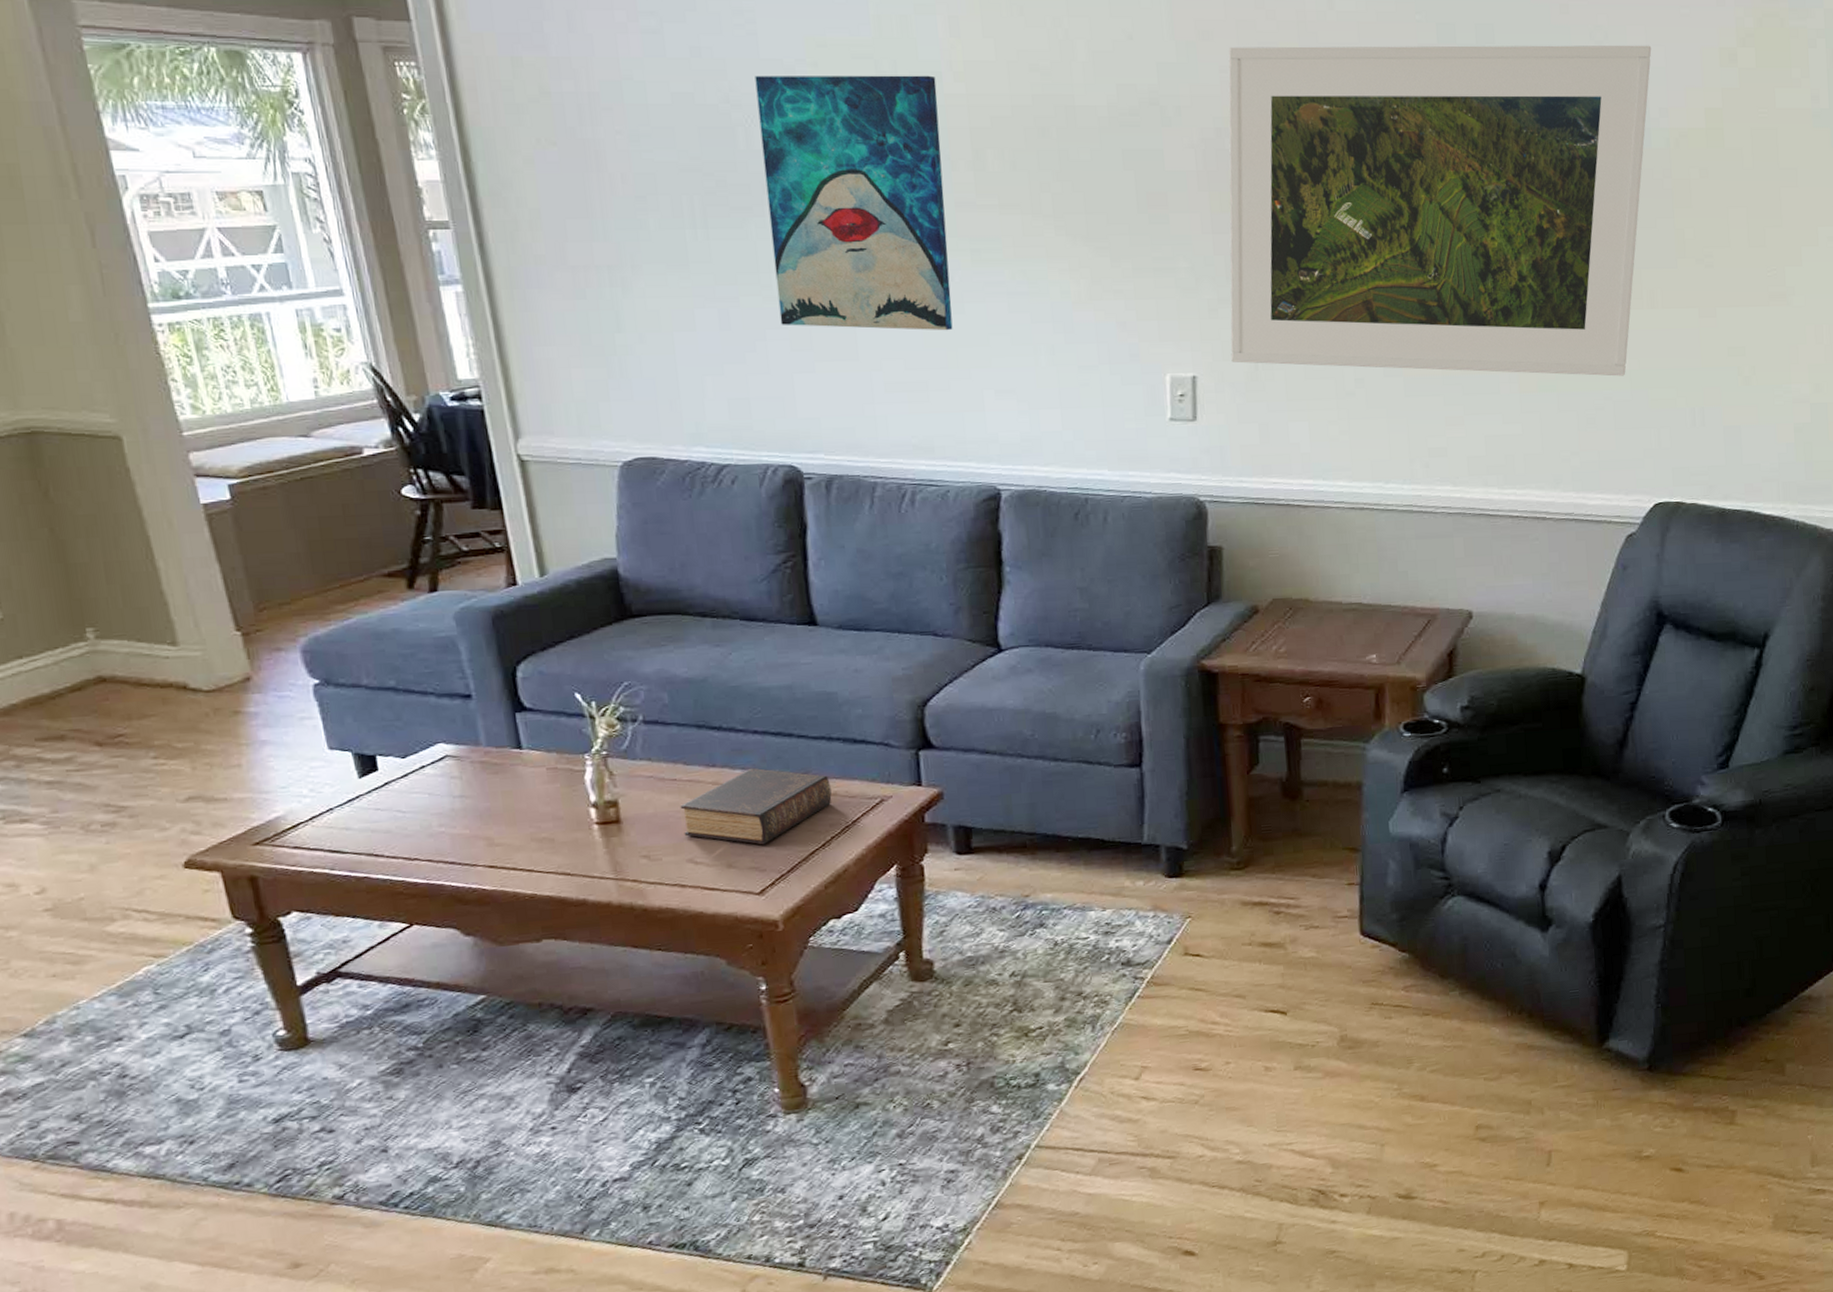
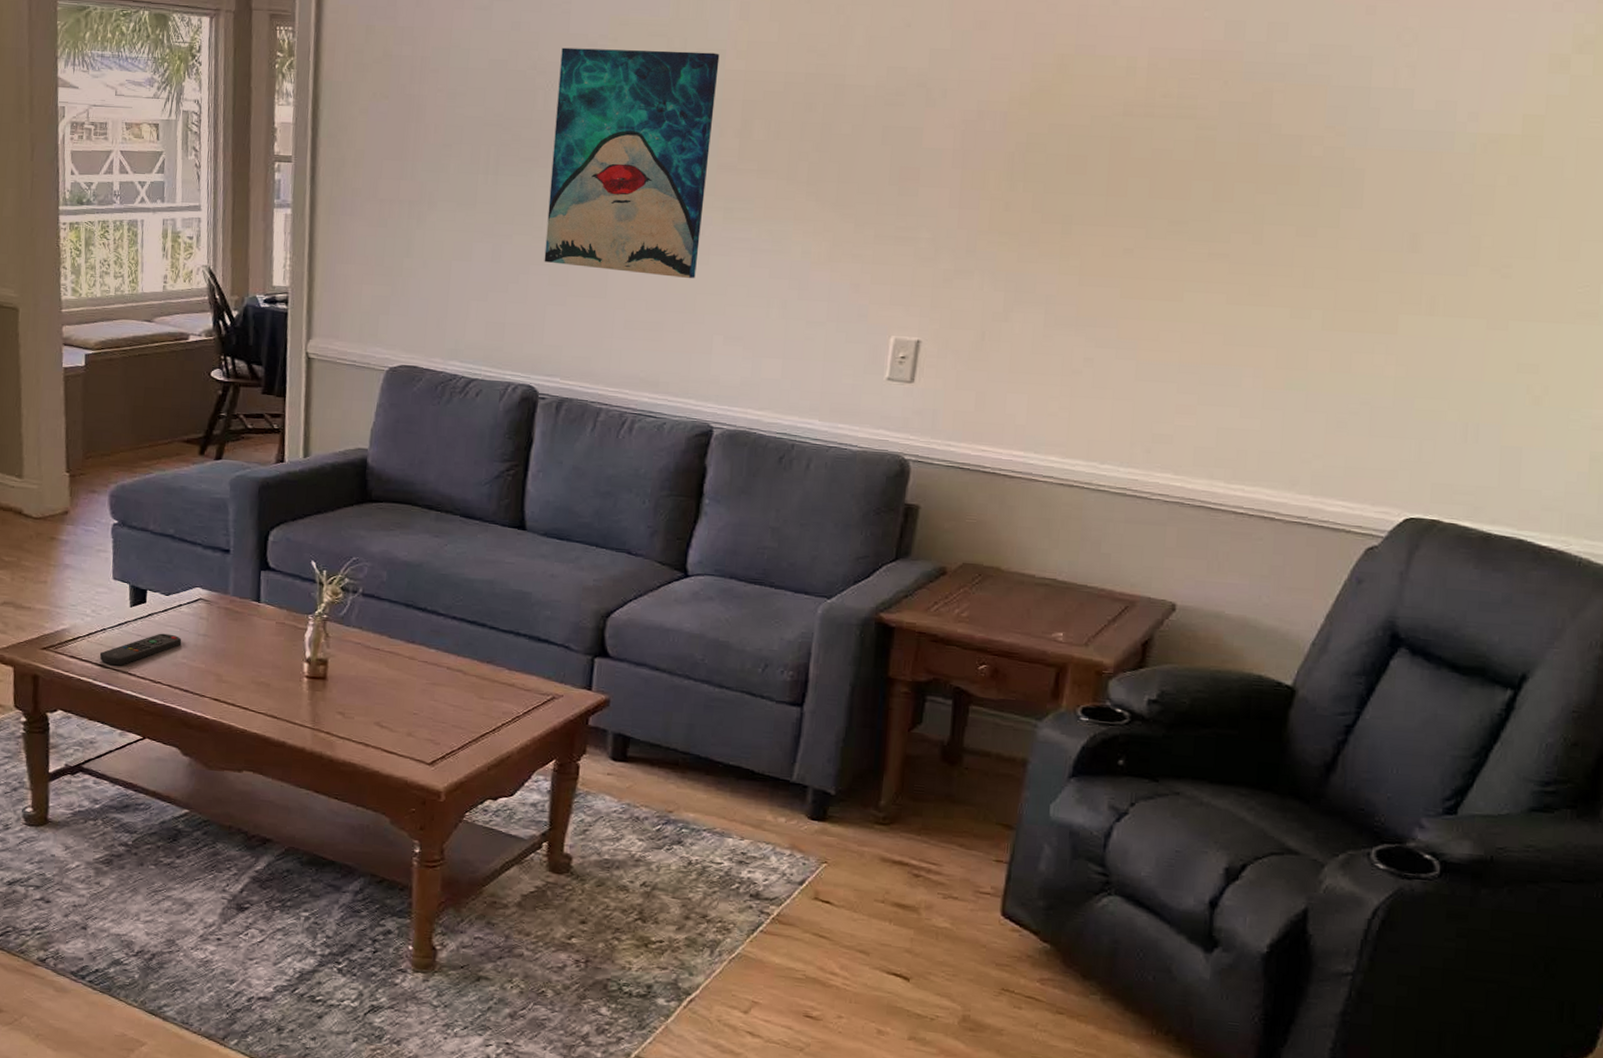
remote control: none [331,801,435,849] -> present [99,633,182,666]
book: present [680,767,832,845] -> none [377,649,510,721]
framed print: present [1228,45,1652,377] -> none [958,36,1468,382]

